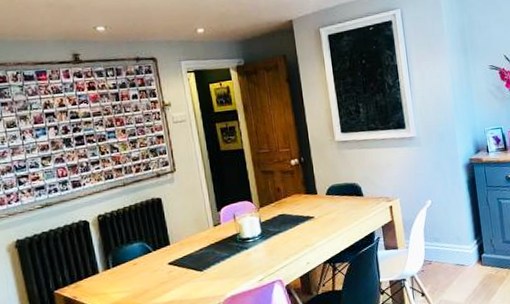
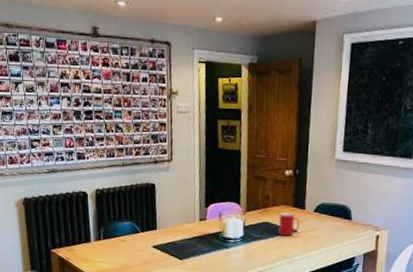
cup: none [294,200,315,225] -> present [278,213,300,237]

